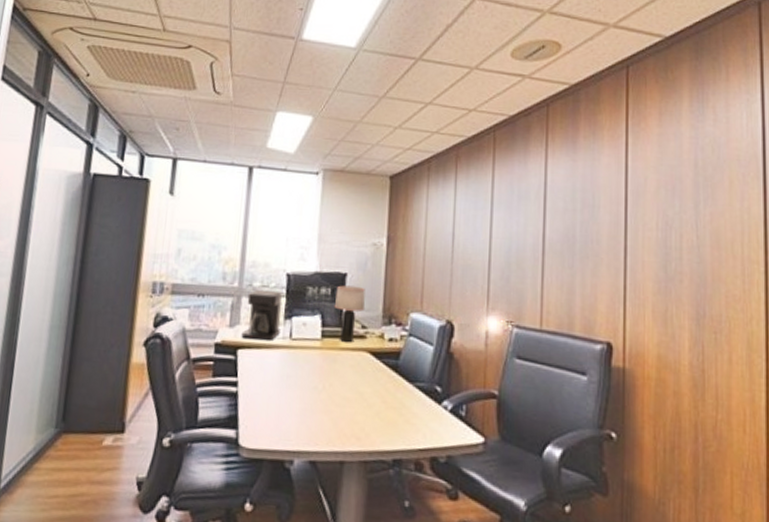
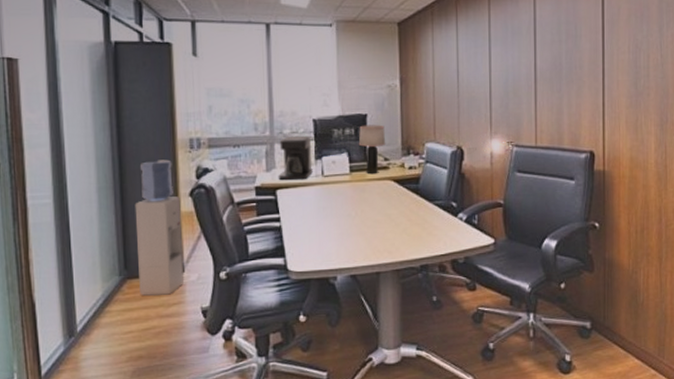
water cooler: none [73,301,133,458] -> present [135,159,184,296]

